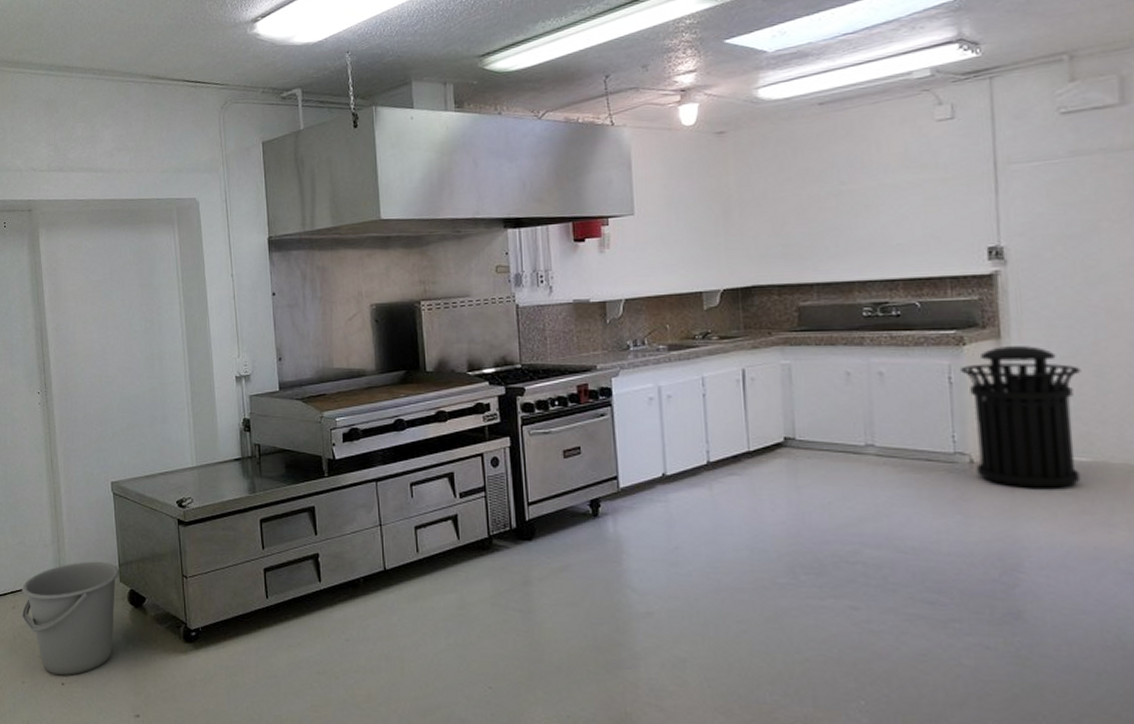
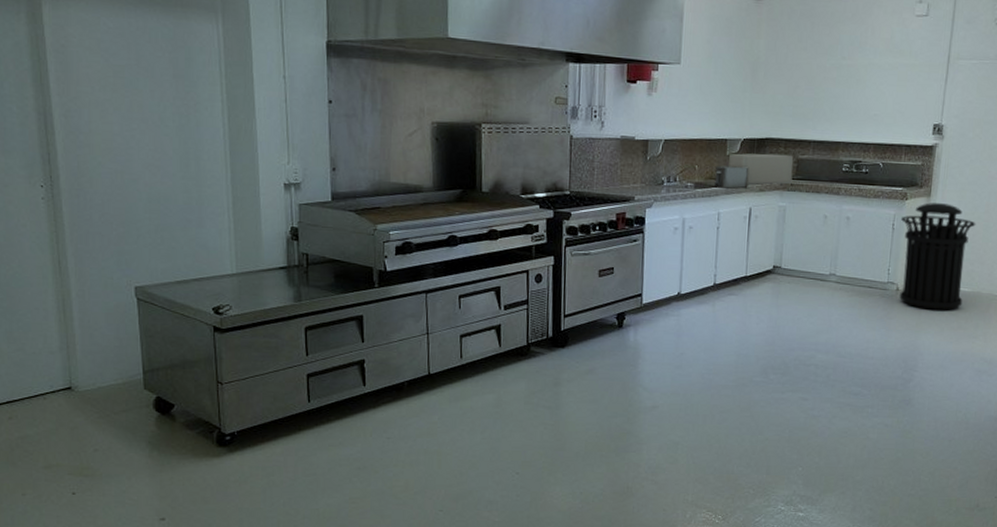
bucket: present [21,561,120,676] -> none [20,368,144,485]
toaster: none [692,321,737,350] -> present [714,165,749,190]
microwave: none [708,302,795,341] -> present [729,153,794,186]

